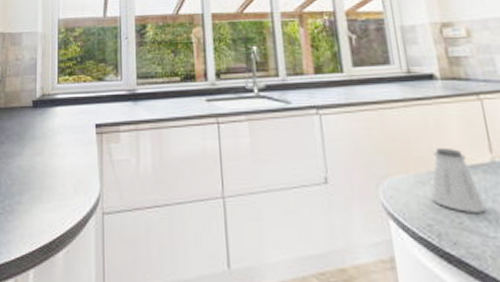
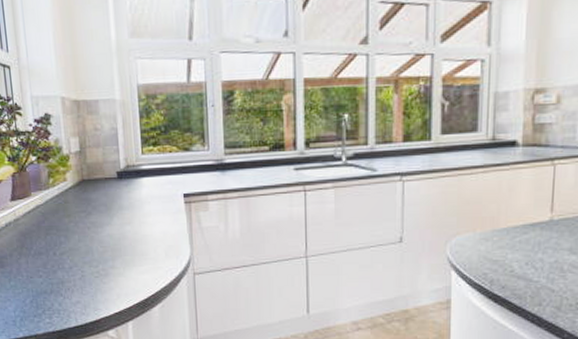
saltshaker: present [431,147,486,213] -> none [491,208,536,263]

